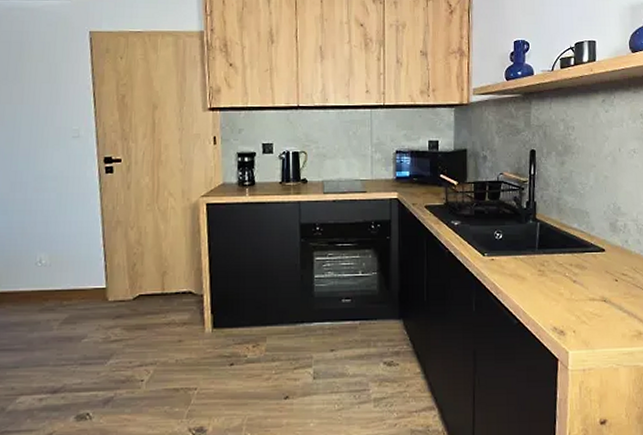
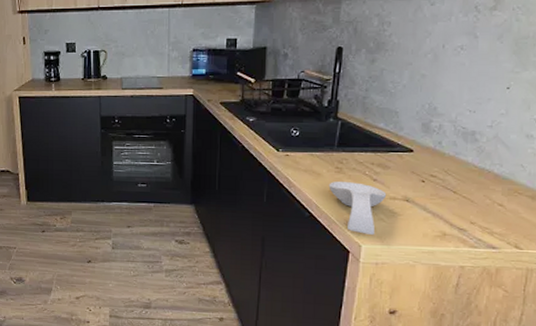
spoon rest: none [533,285,587,339] -> present [328,181,387,235]

